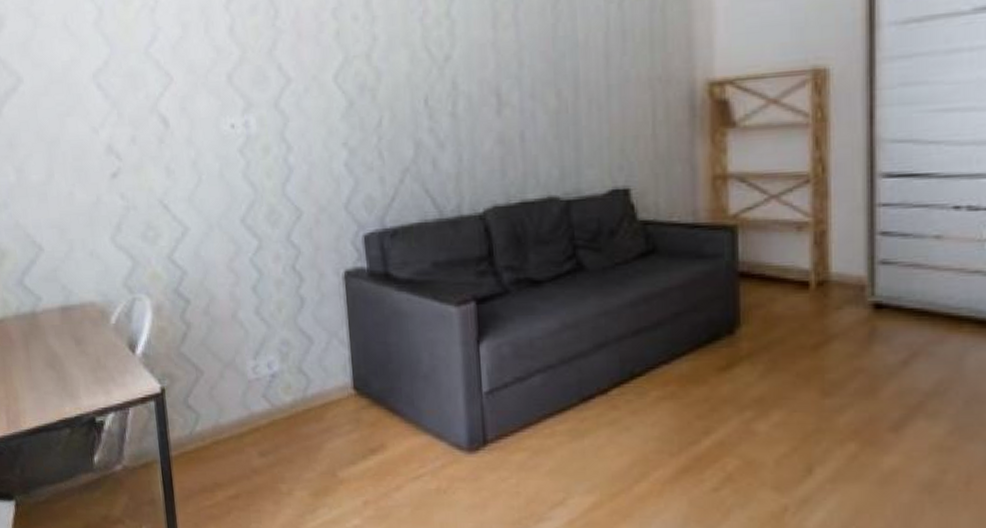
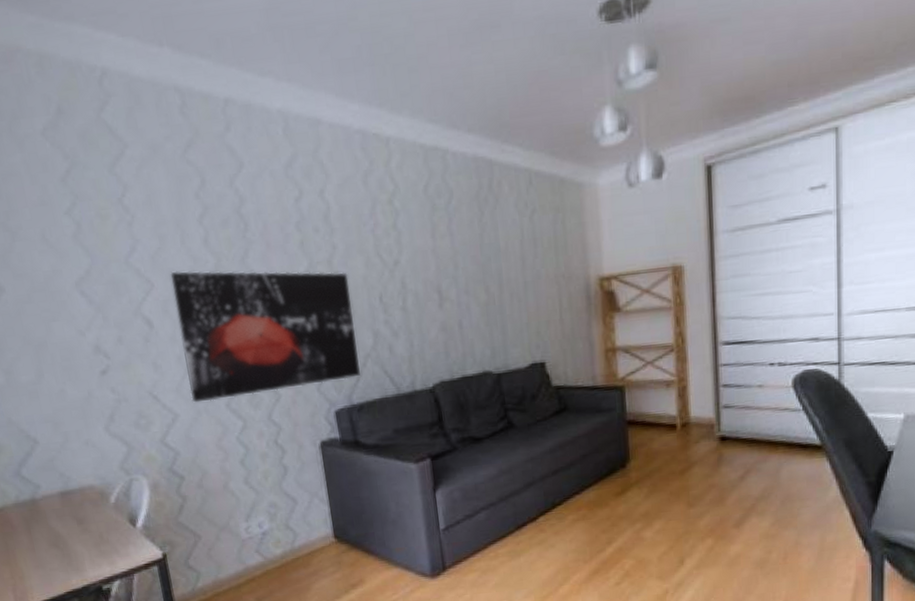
wall art: none [191,63,396,215] -> present [170,271,360,403]

